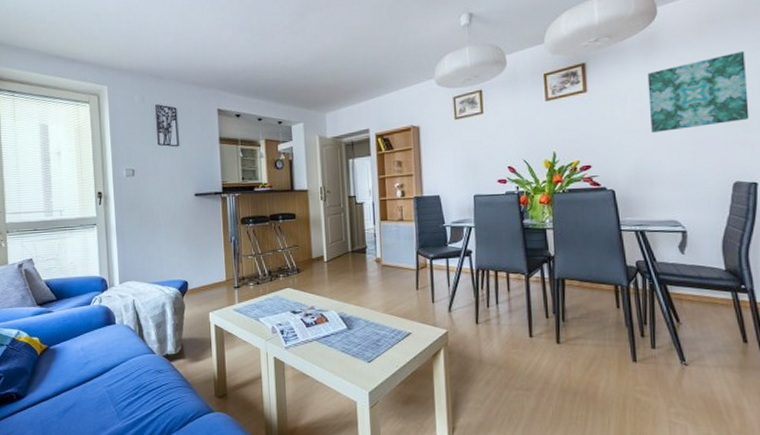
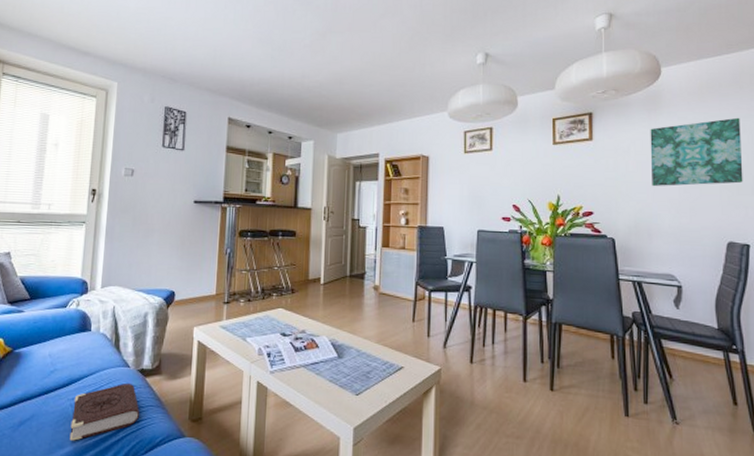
book: none [109,368,171,423] -> present [69,382,140,441]

